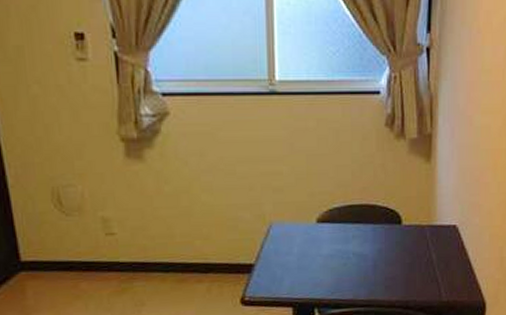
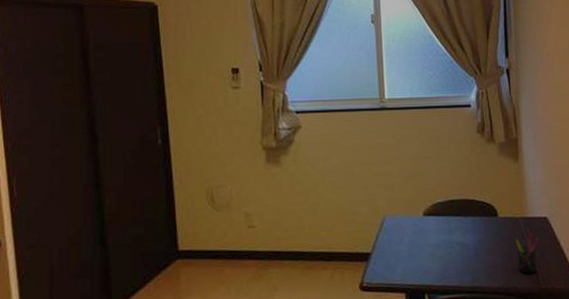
pen holder: none [419,242,446,287] -> present [515,232,540,274]

